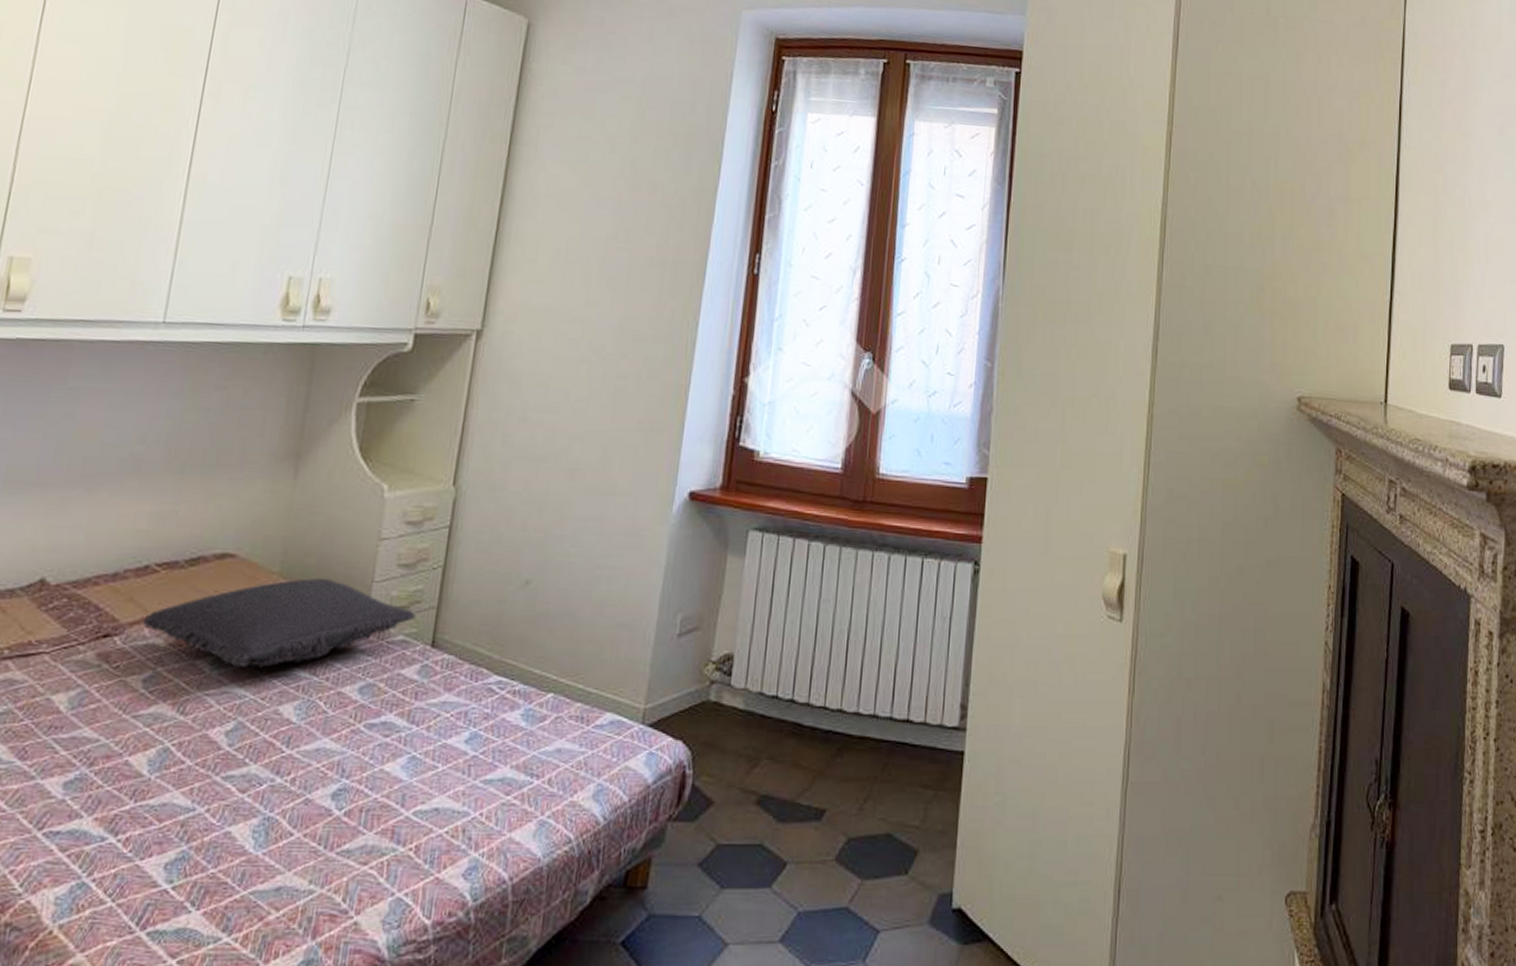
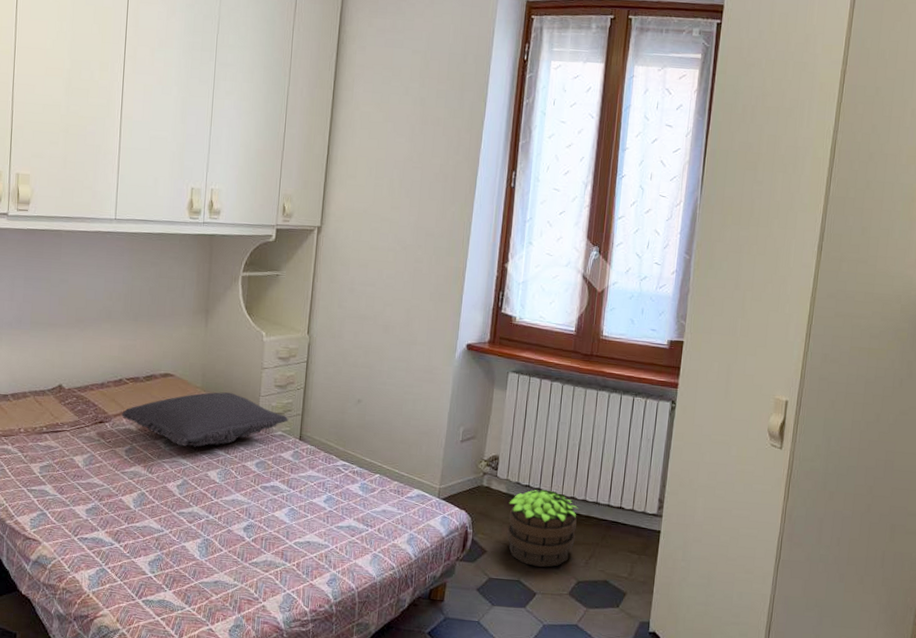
potted plant: none [744,701,849,820] -> present [507,489,579,567]

